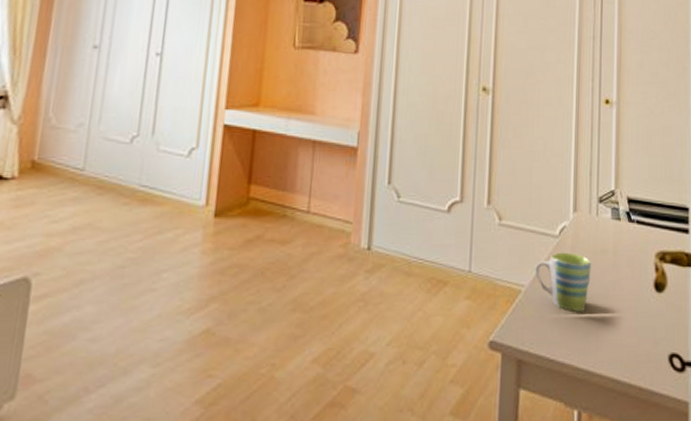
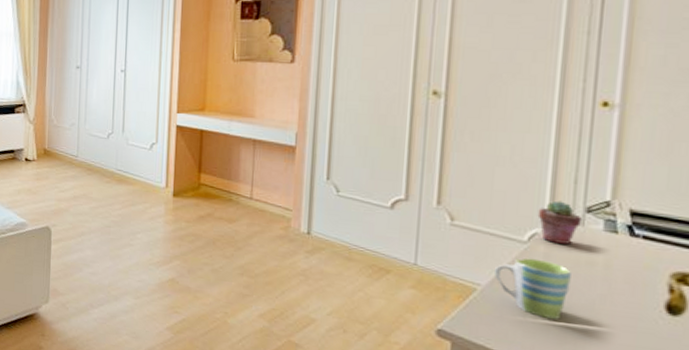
potted succulent: none [565,193,597,235] -> present [537,200,583,244]

